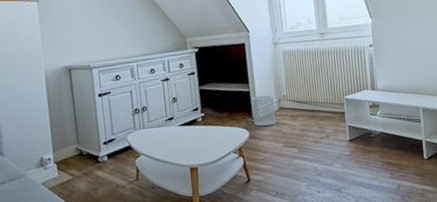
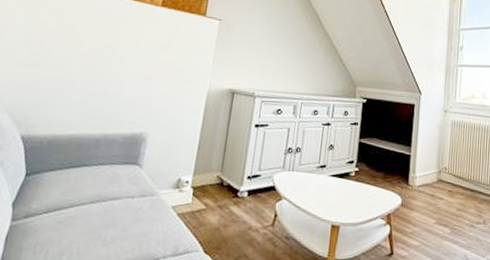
wastebasket: present [251,95,276,126] -> none [409,161,435,197]

